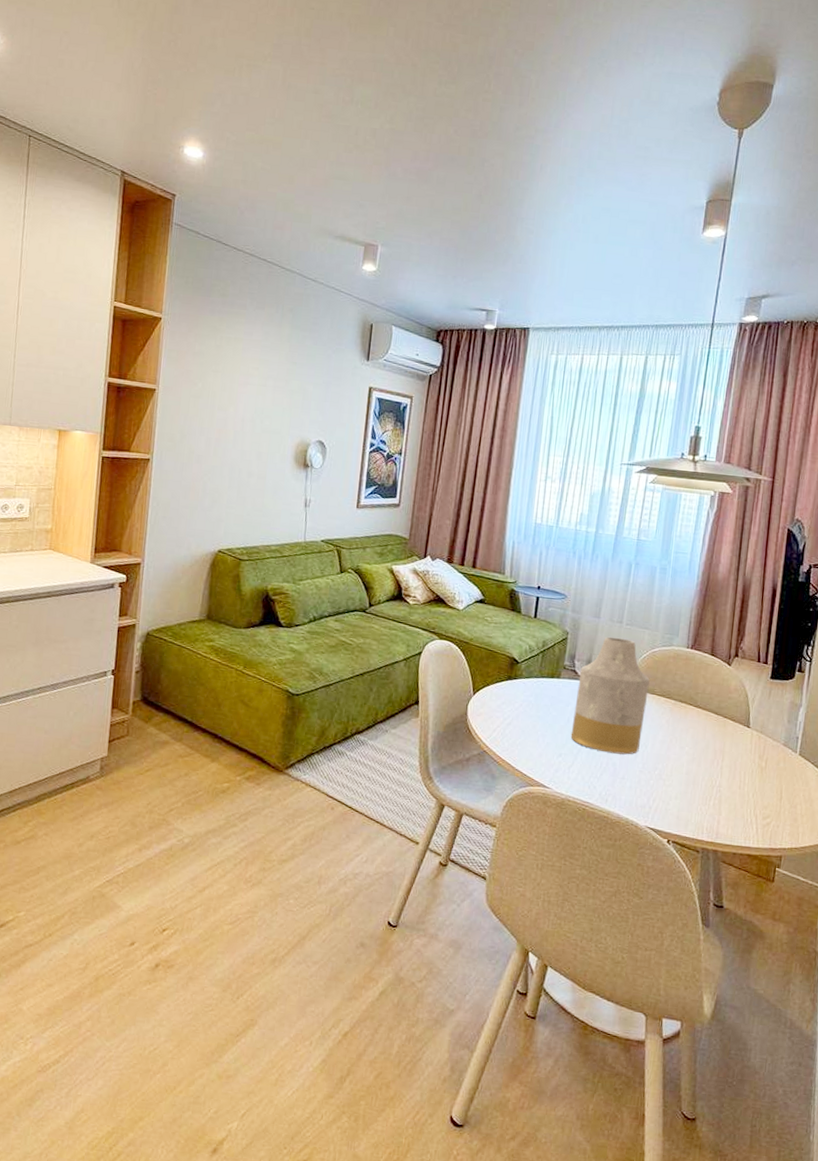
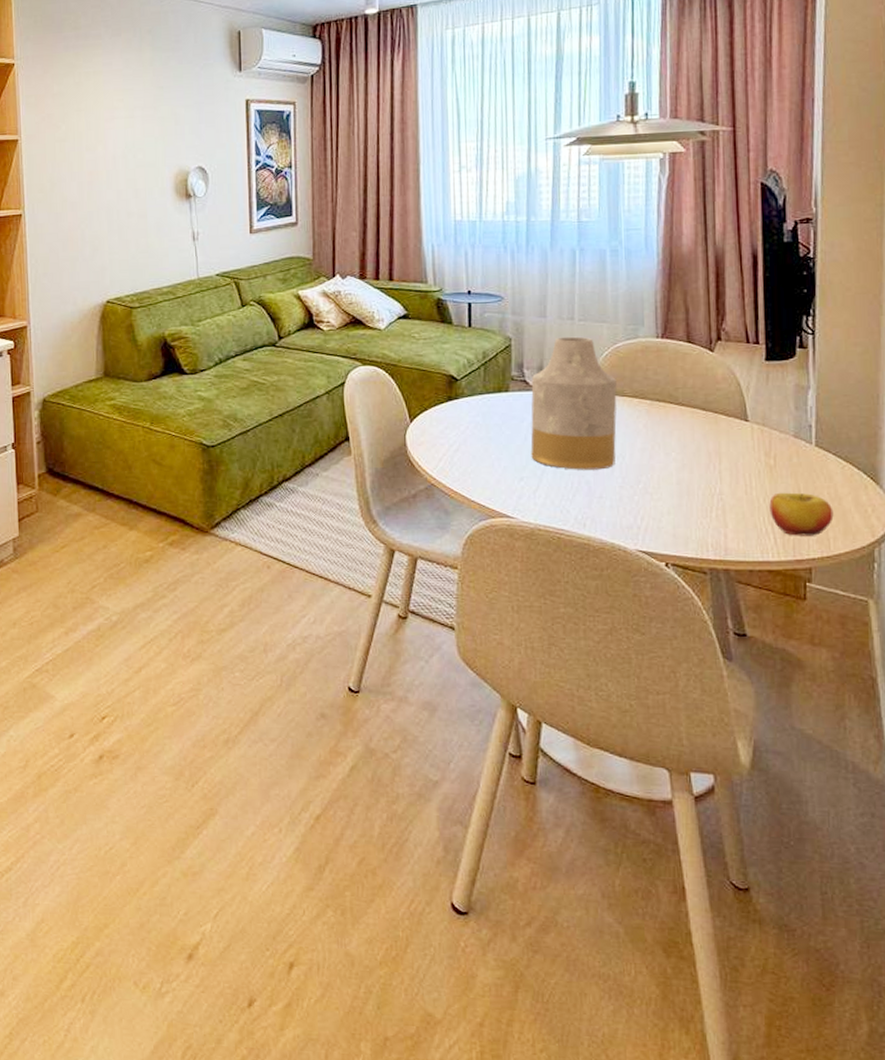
apple: none [756,790,806,830] -> present [769,492,834,536]

